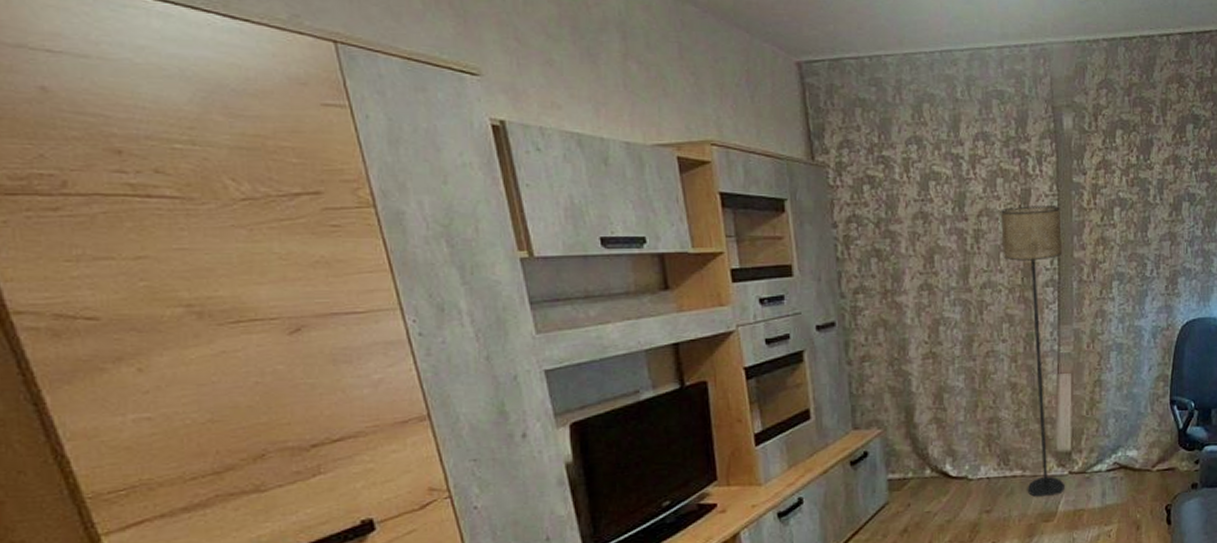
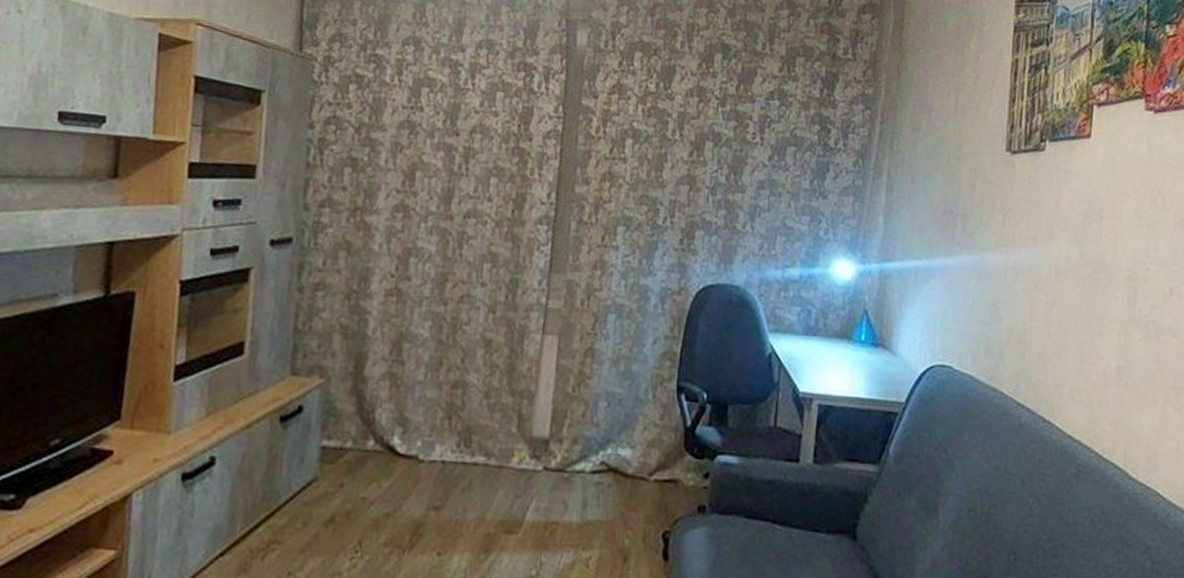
floor lamp: present [1000,206,1064,498] -> none [489,126,565,499]

